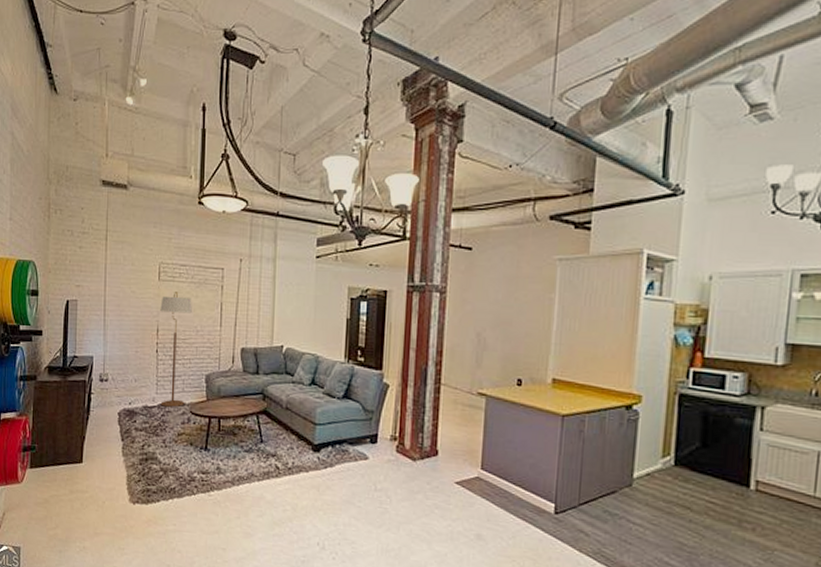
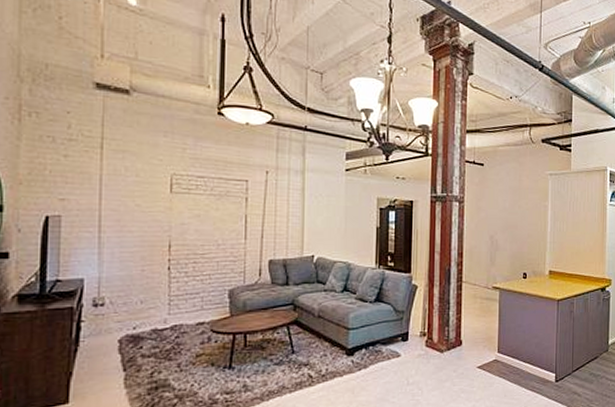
floor lamp: present [160,292,192,407] -> none [173,205,212,328]

